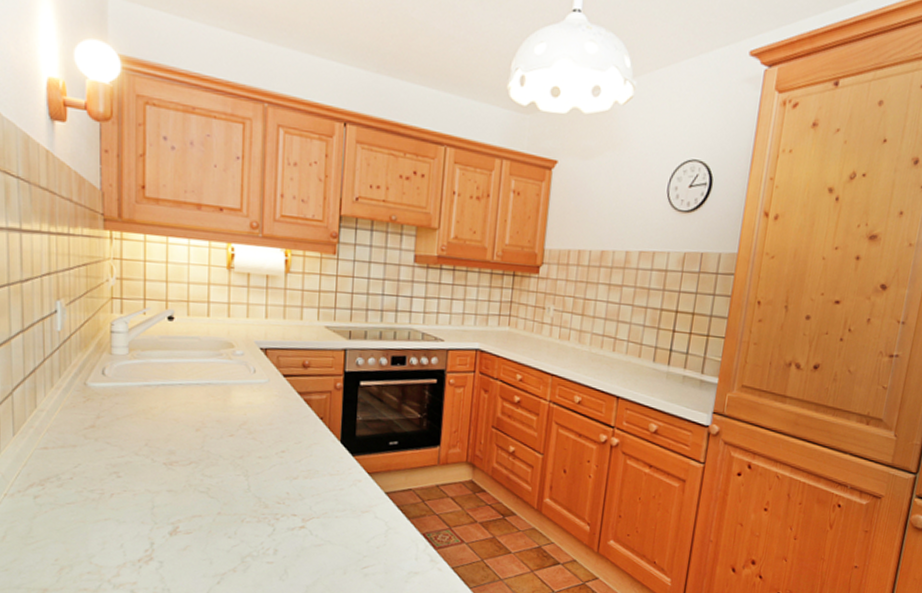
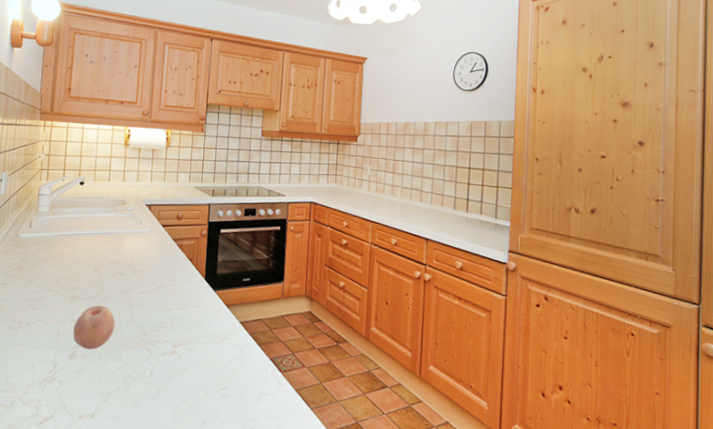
fruit: none [172,472,227,525] -> present [73,305,115,349]

